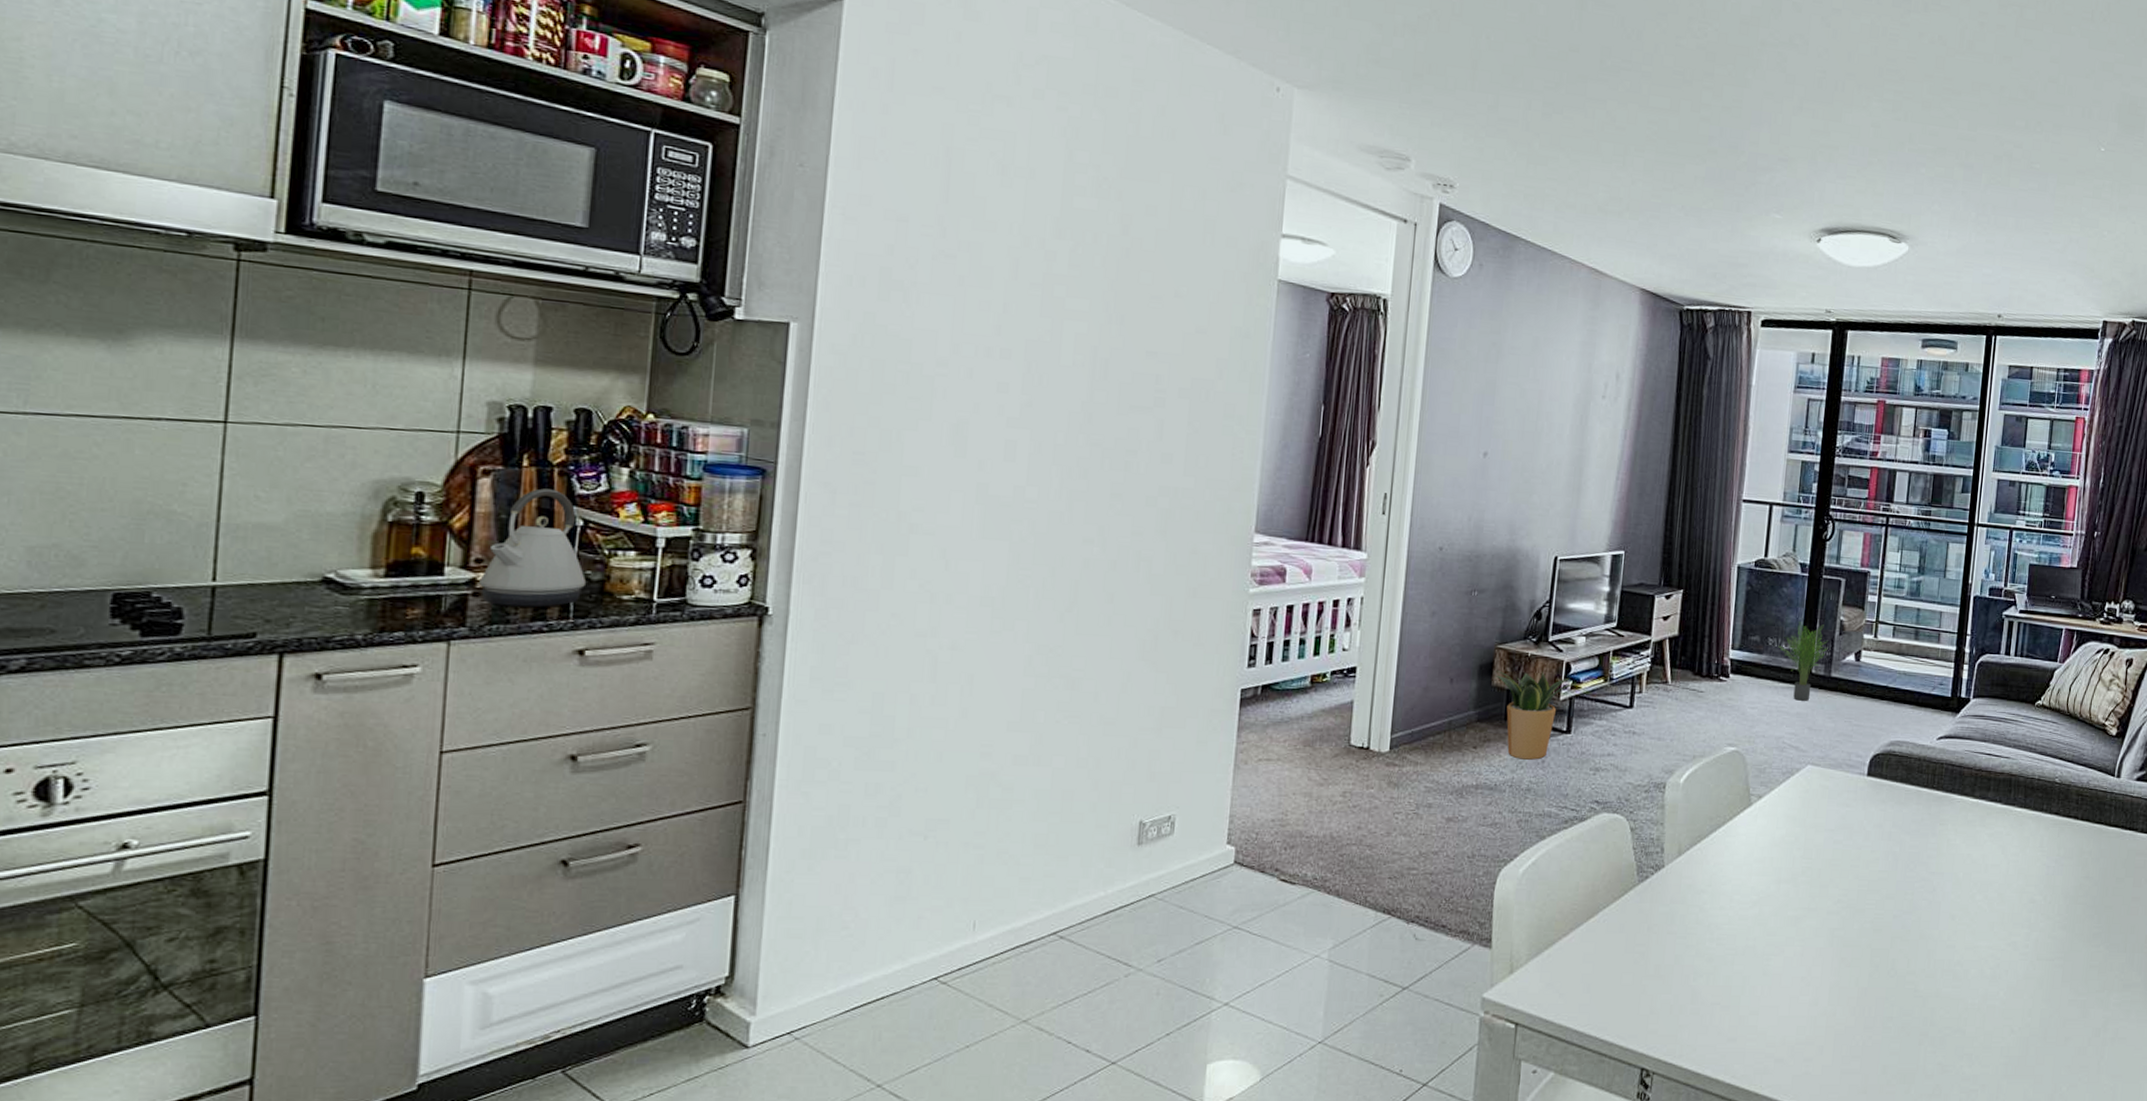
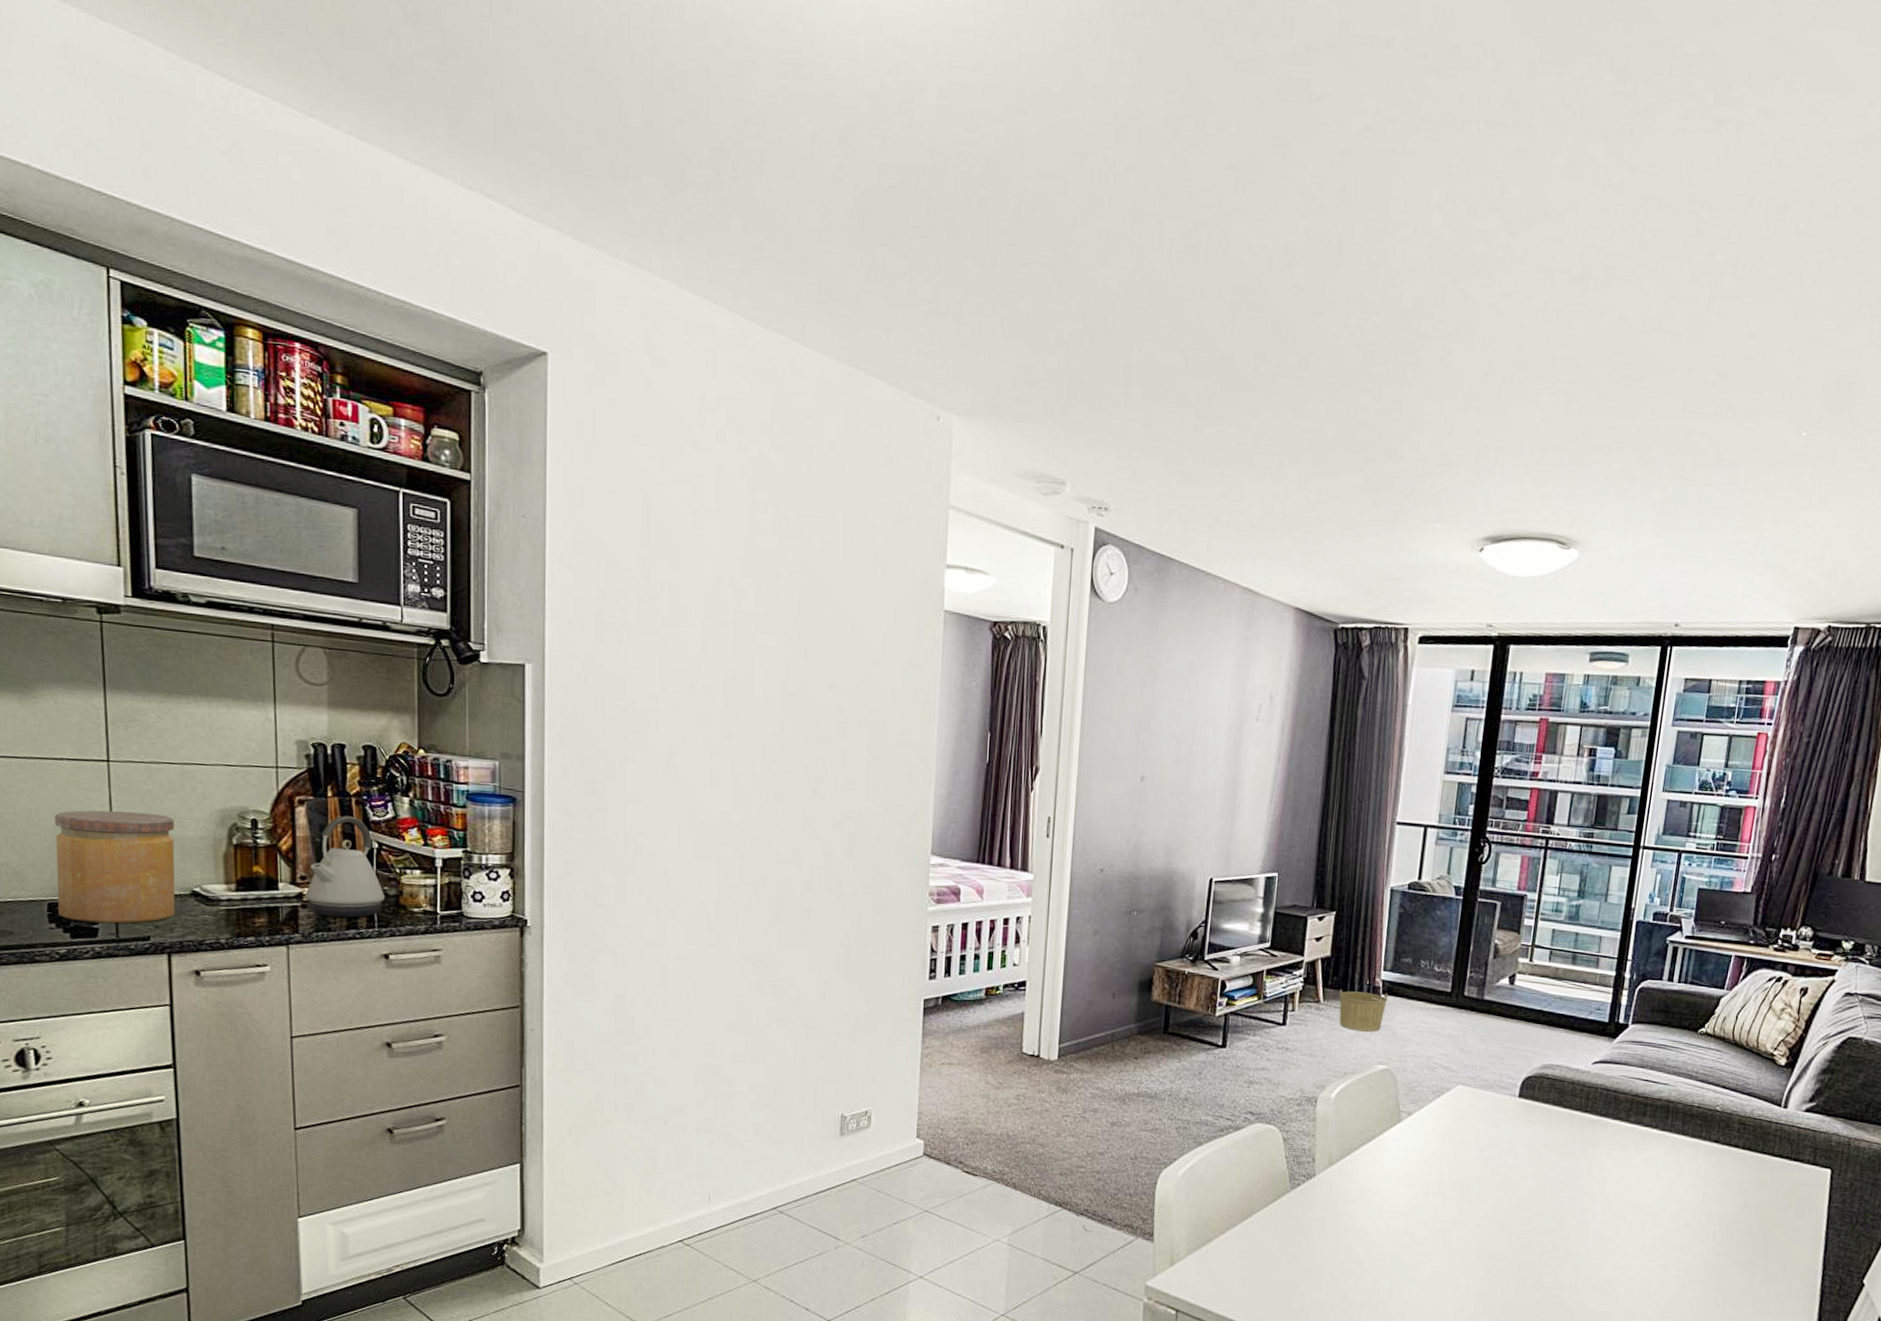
jar: none [127,480,309,619] -> present [54,810,176,924]
potted plant: present [1495,671,1576,760] -> none [1154,987,1231,1072]
basket: none [1687,669,1737,713] -> present [1338,989,1389,1032]
potted plant: present [1778,622,1828,701] -> none [1430,944,1481,1023]

